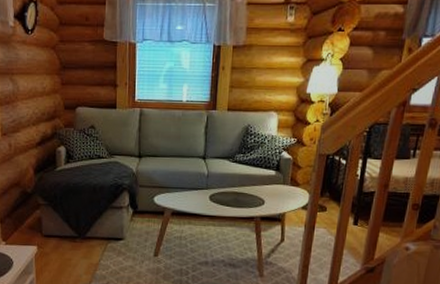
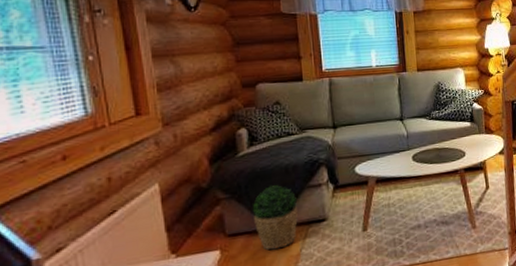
potted plant: none [64,201,101,256] -> present [252,185,299,251]

